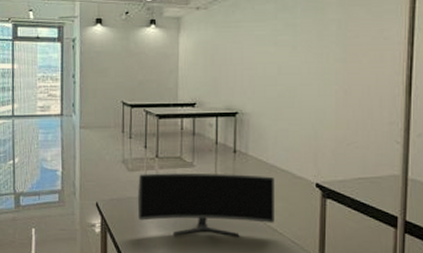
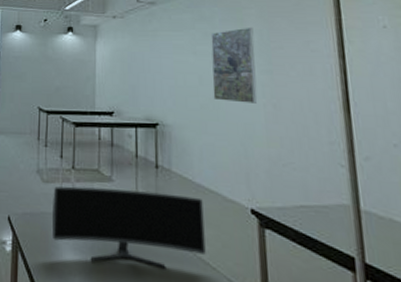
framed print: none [290,16,333,90] -> present [211,27,257,103]

